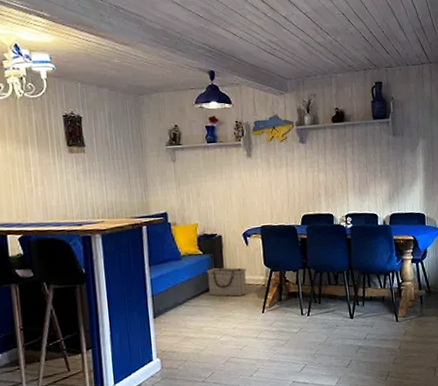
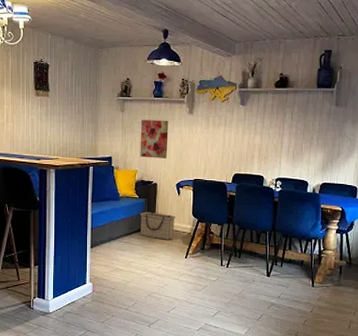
wall art: none [196,166,229,209] -> present [140,120,169,159]

